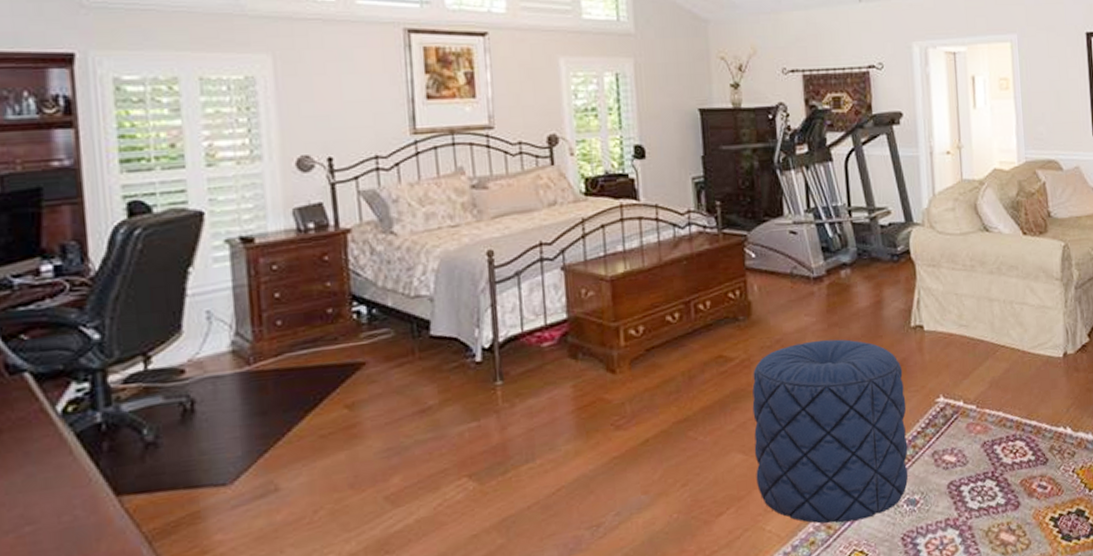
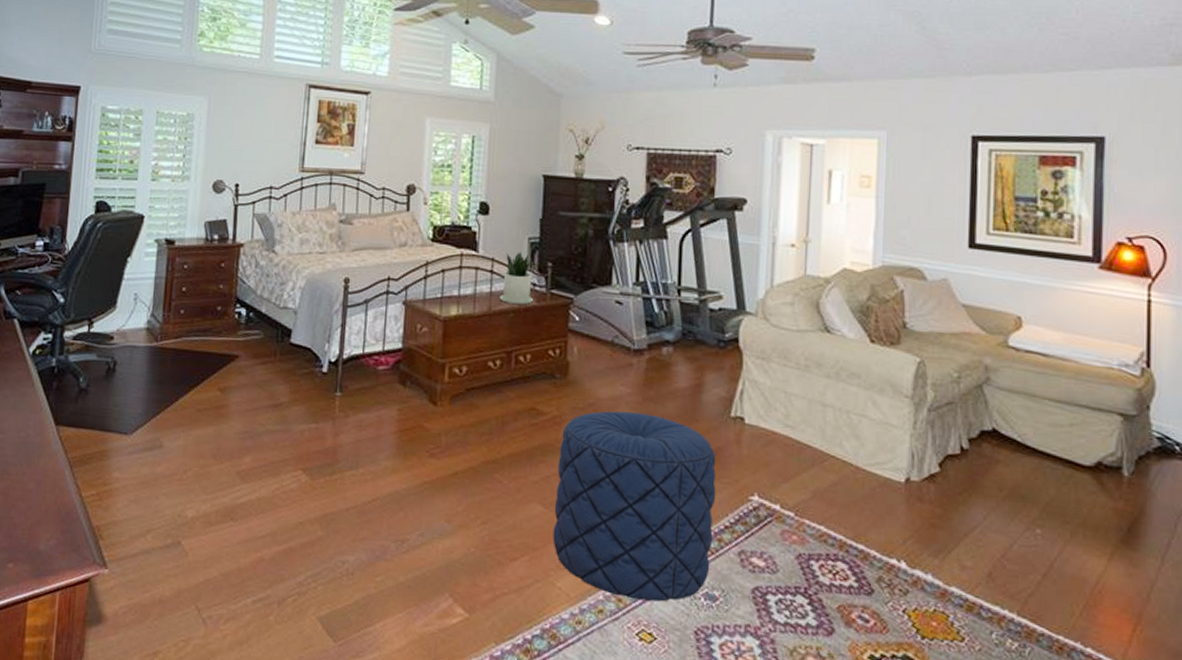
planter: none [669,194,706,252] -> present [499,252,534,306]

